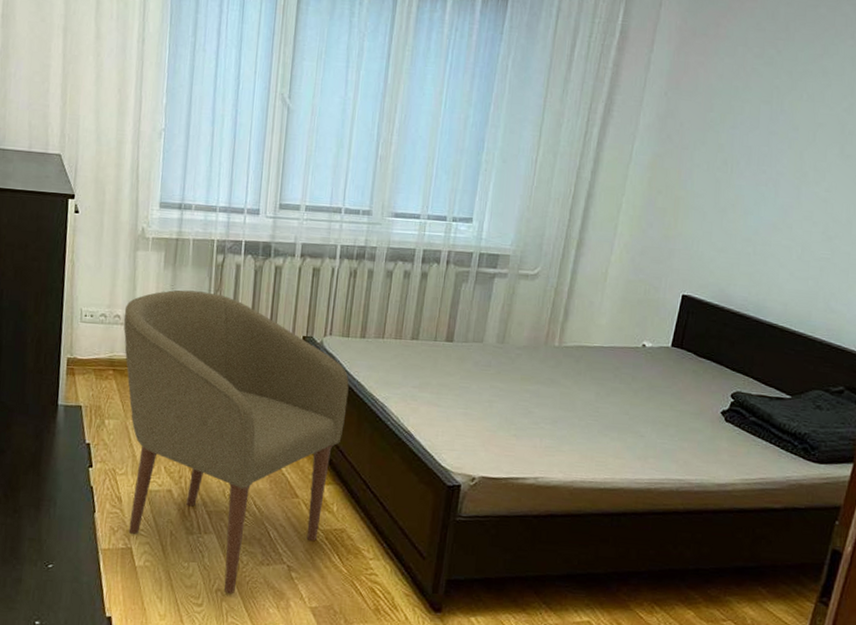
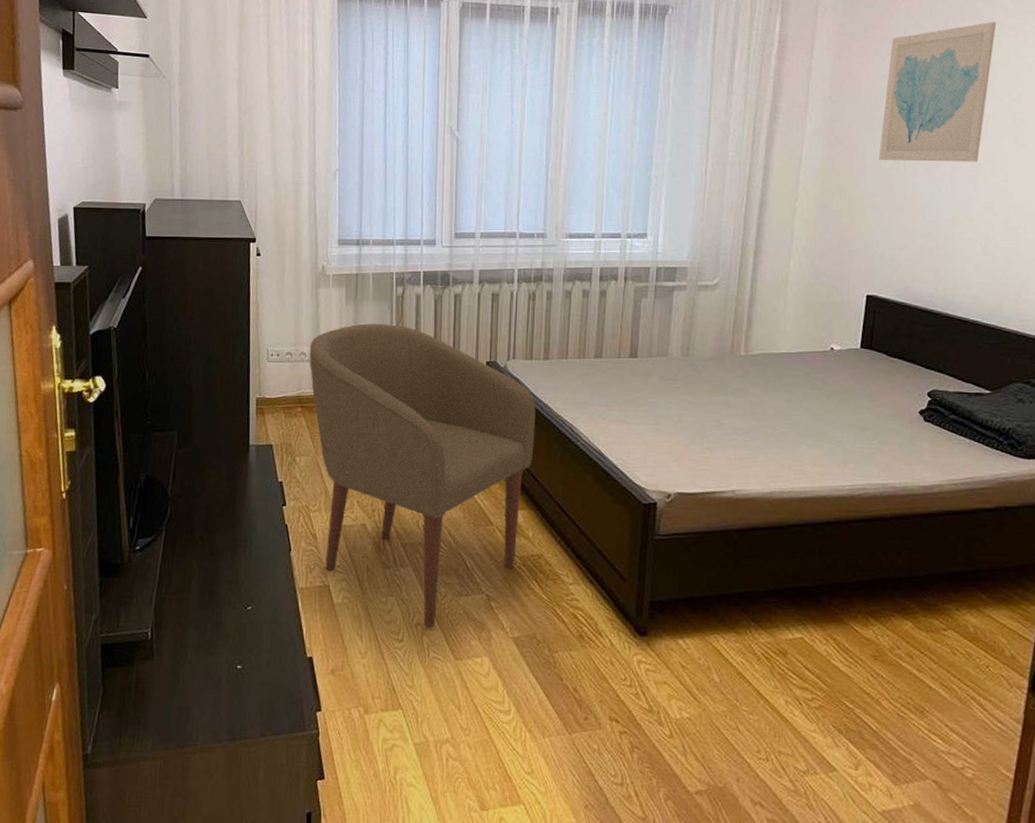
wall art: none [707,29,836,170] -> present [878,22,997,162]

